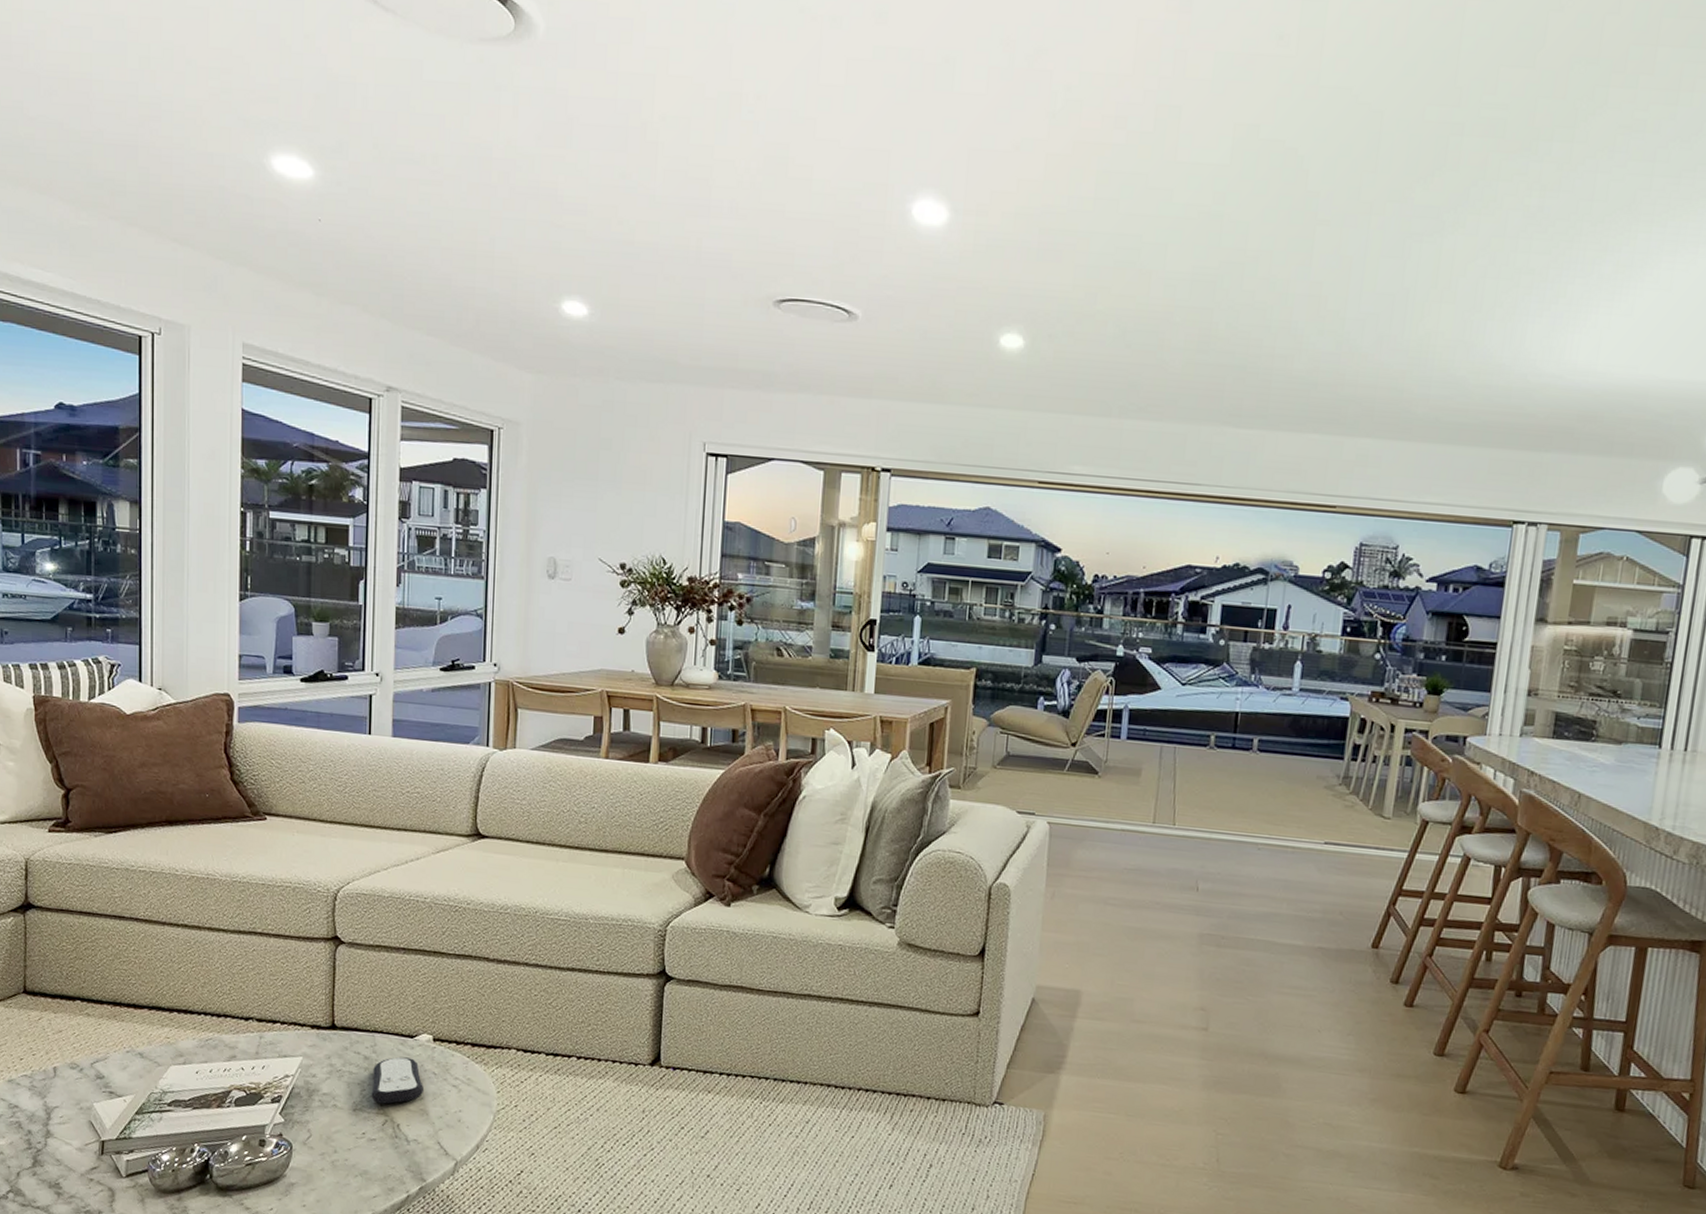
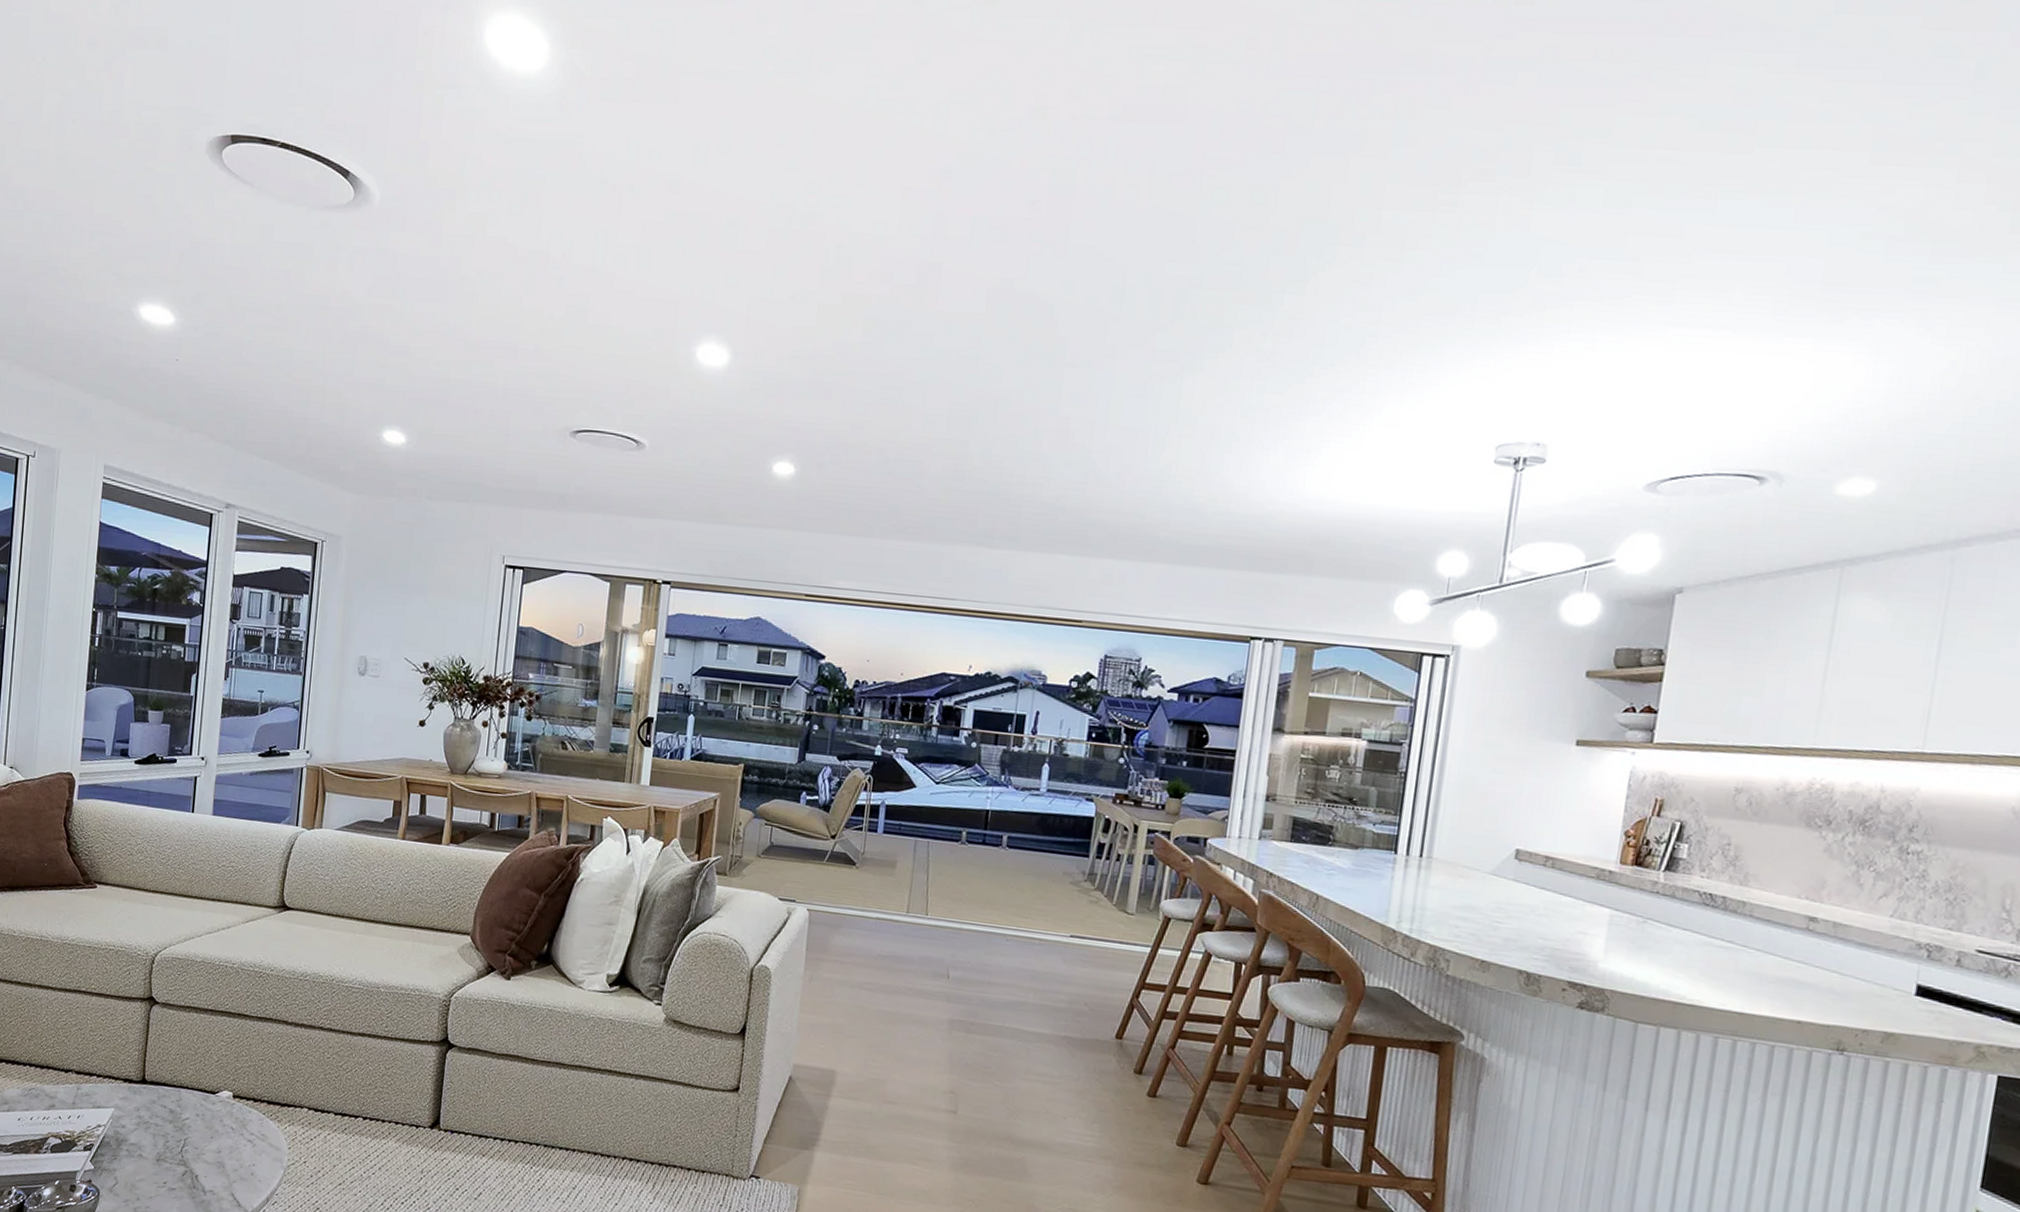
remote control: present [371,1056,425,1104] -> none [173,1111,223,1156]

